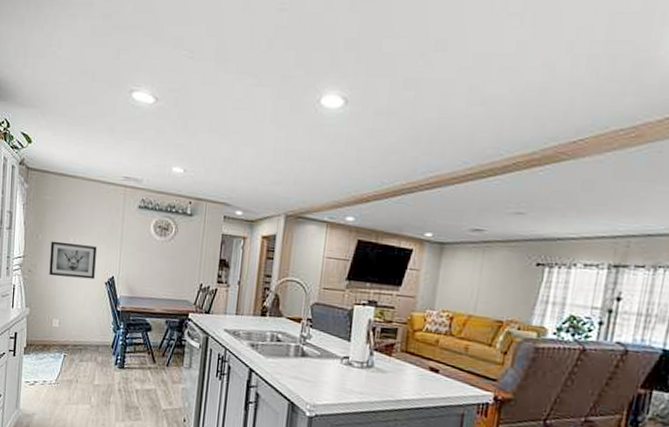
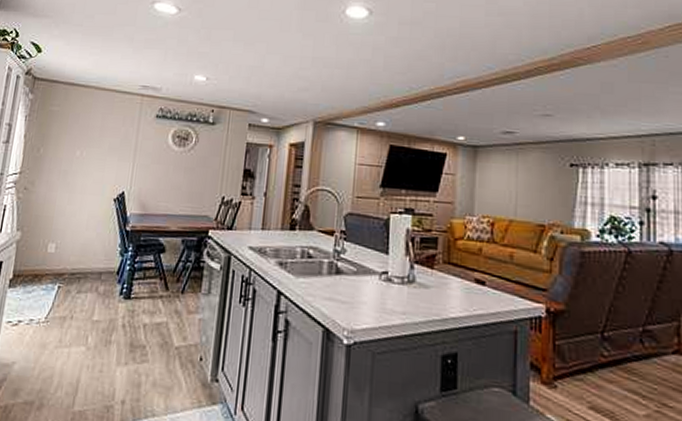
wall art: present [49,241,97,280] -> none [48,154,106,196]

